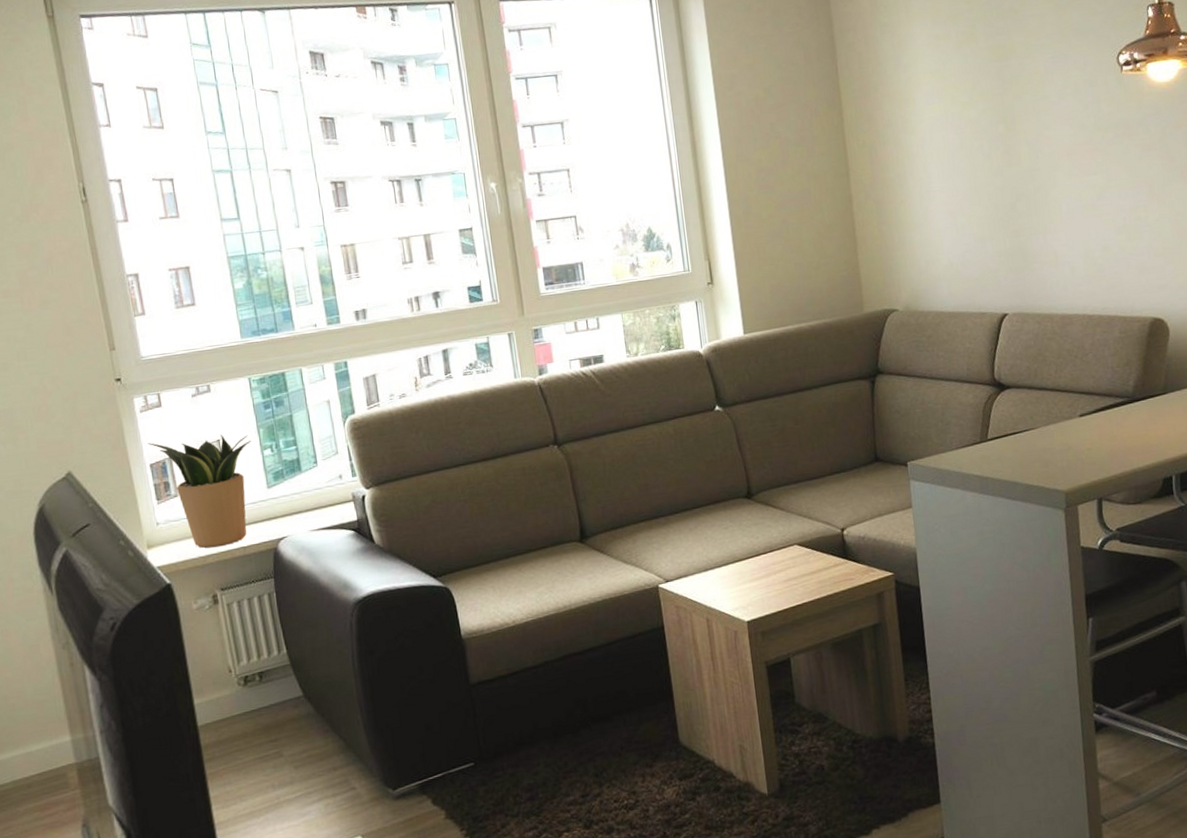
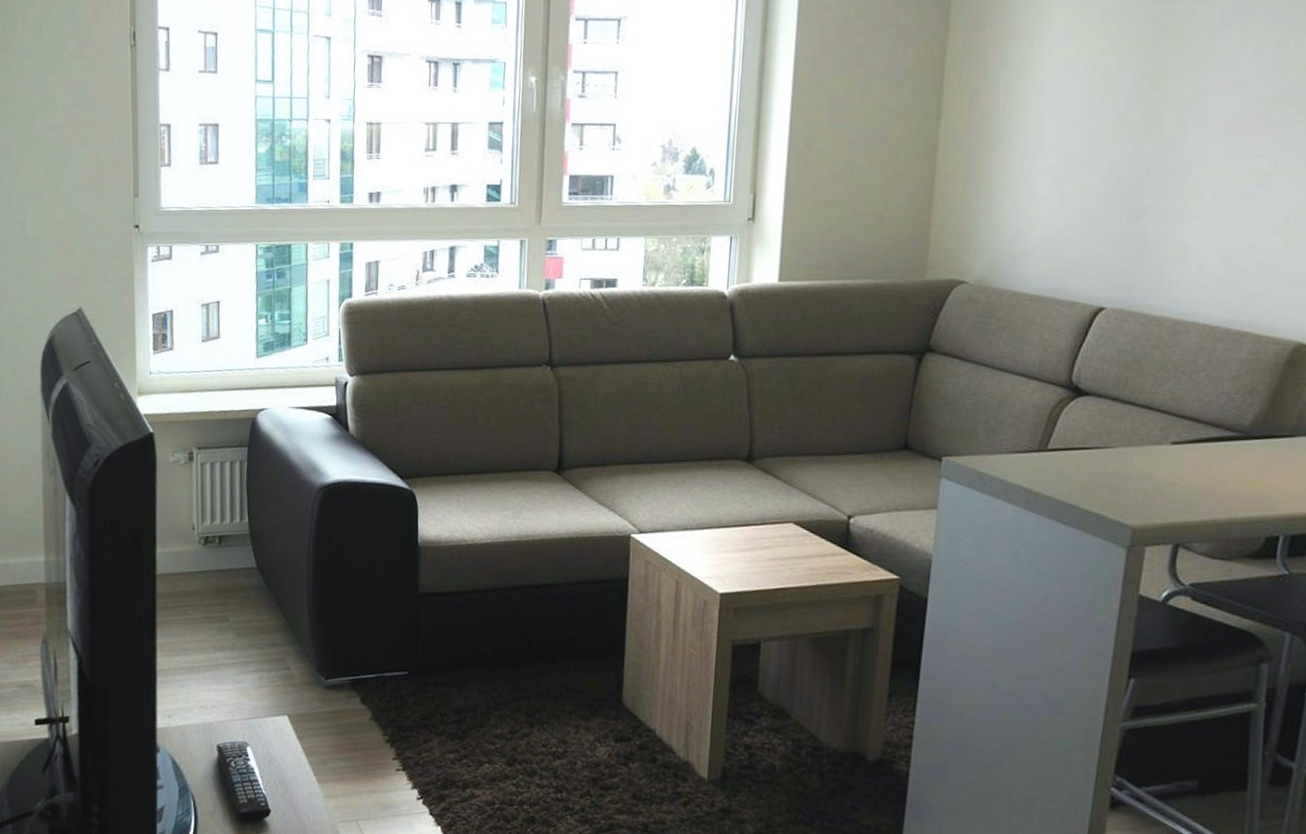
potted plant: present [147,434,251,548] -> none [153,293,248,406]

